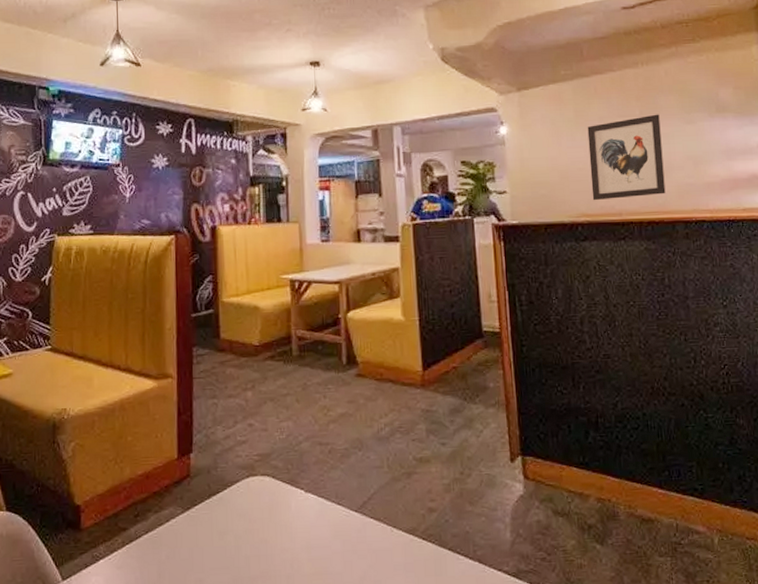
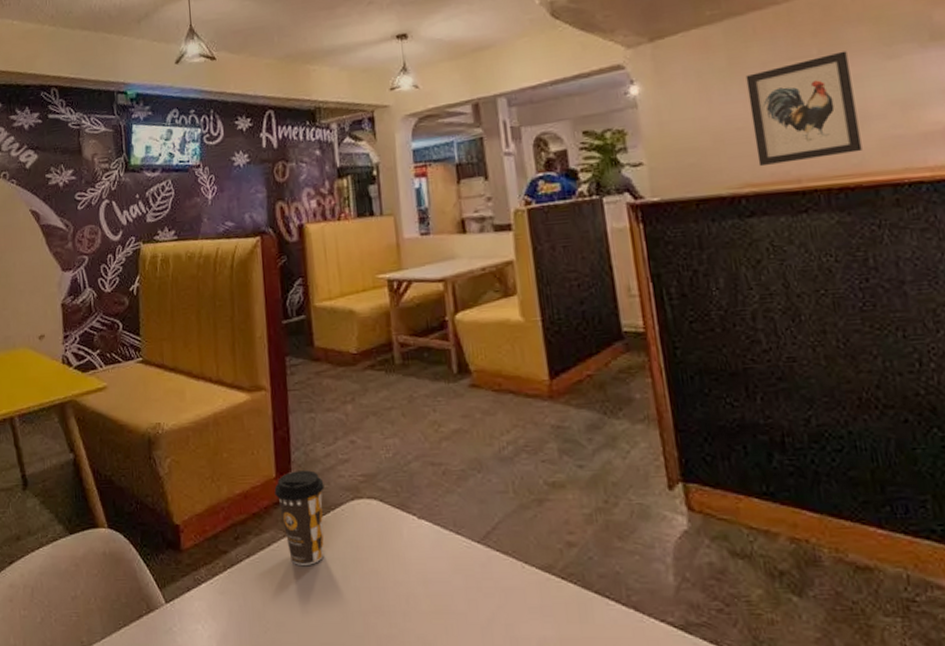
coffee cup: none [175,451,223,538] -> present [274,470,325,565]

